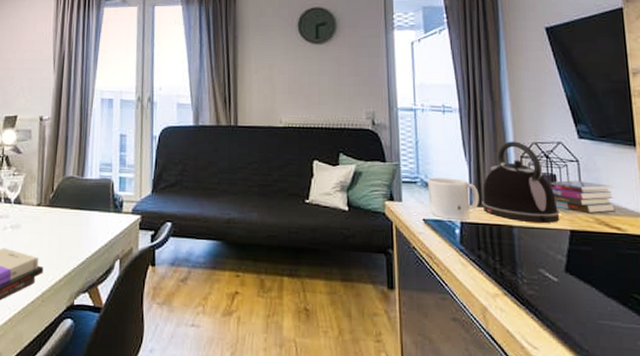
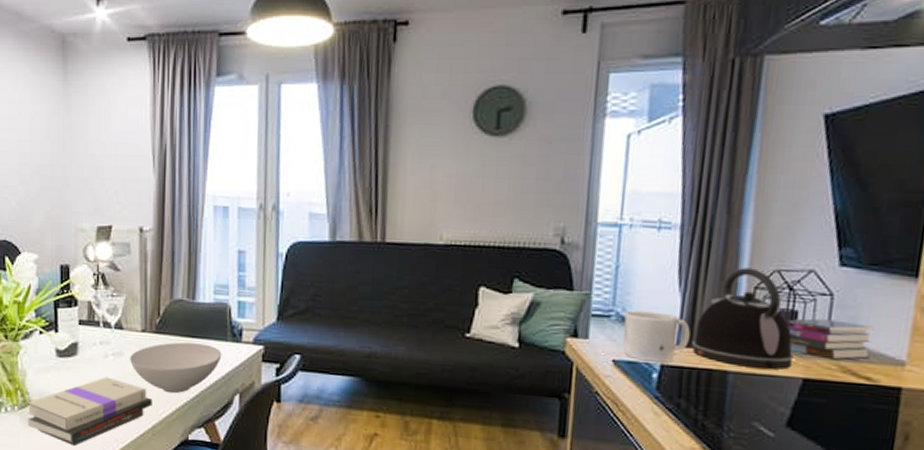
bowl: none [25,214,105,262] -> present [130,342,222,394]

